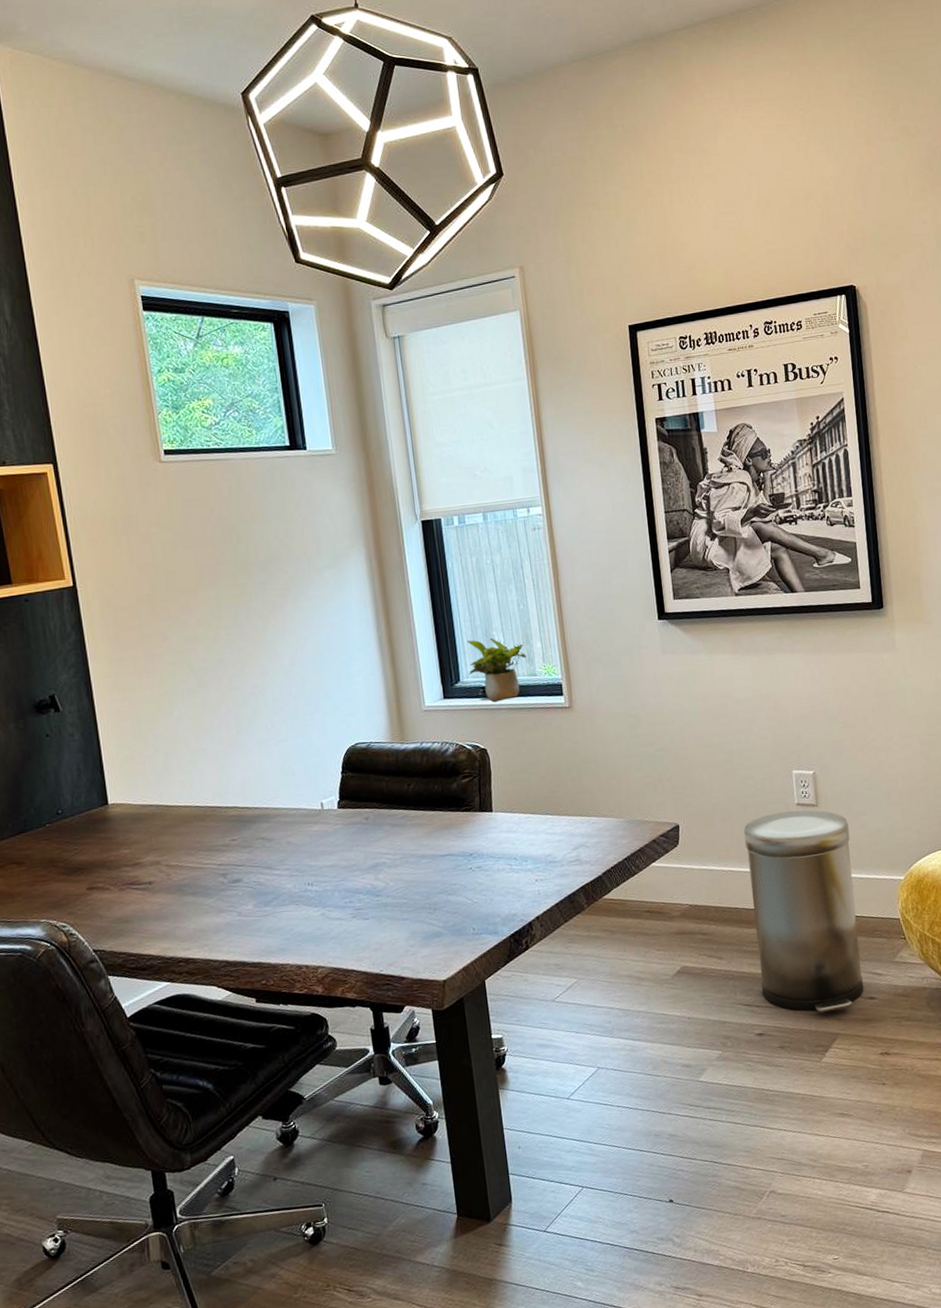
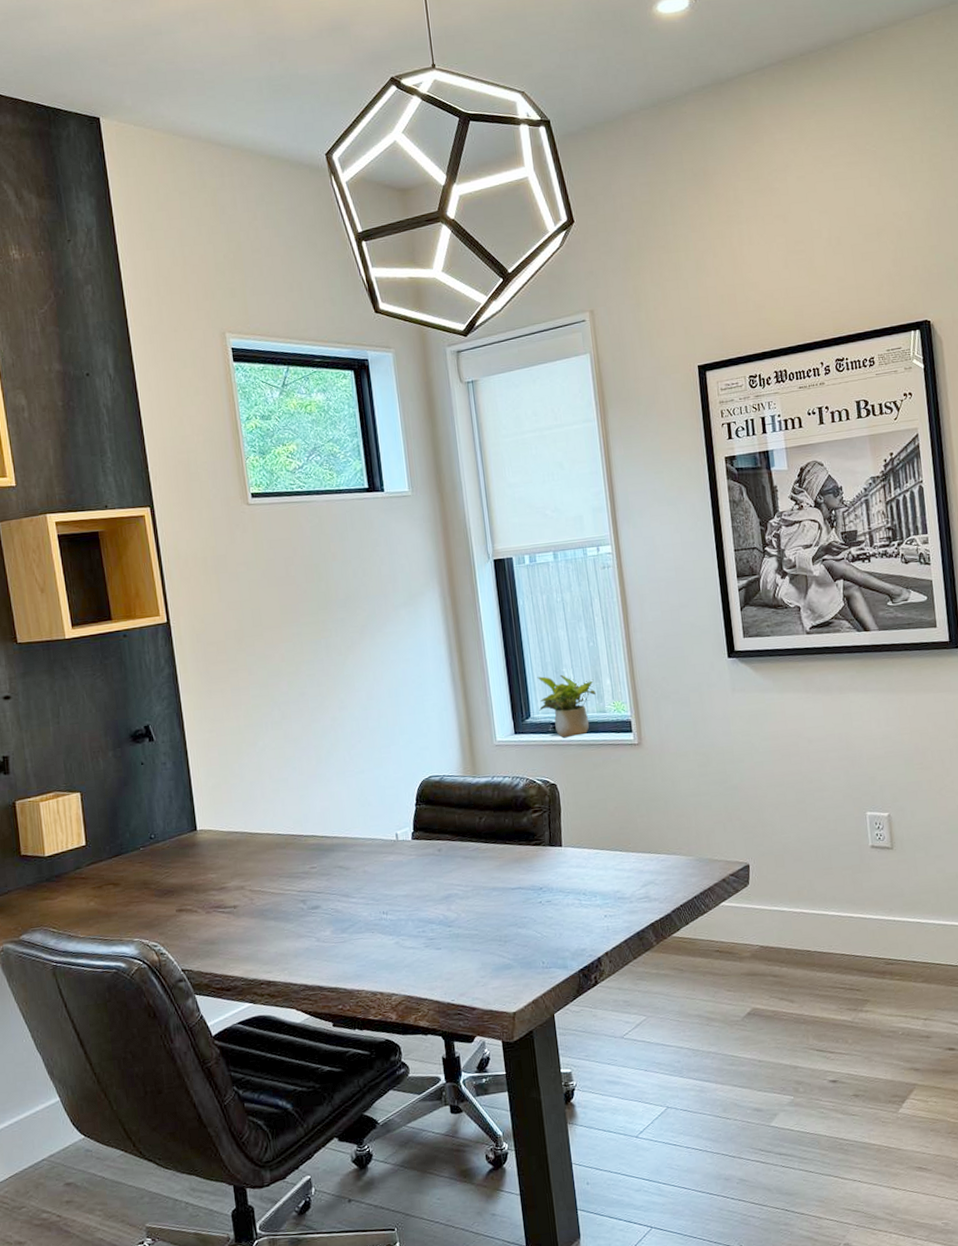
pedal bin: present [743,810,864,1013] -> none [815,852,943,1062]

